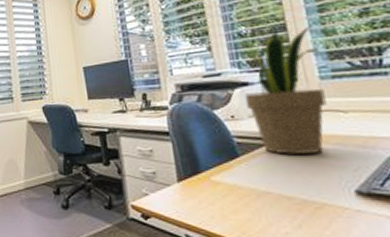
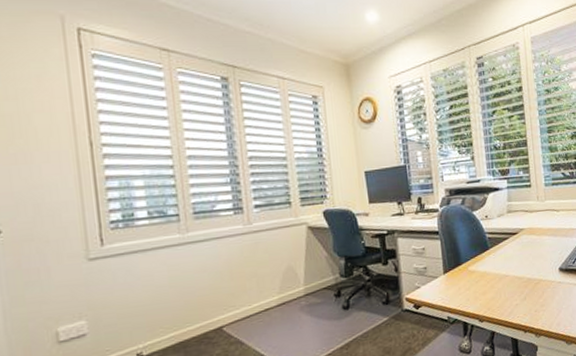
potted plant: present [244,25,327,154] -> none [495,142,548,245]

